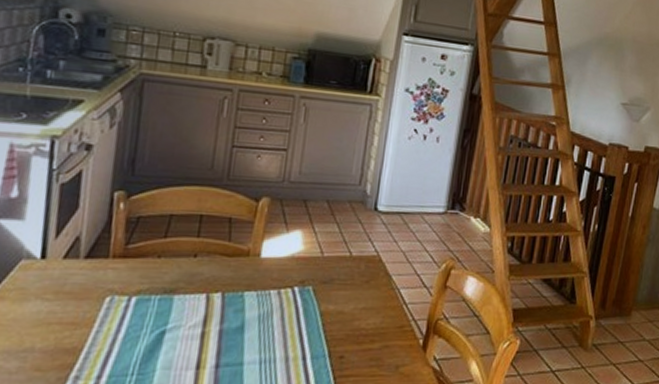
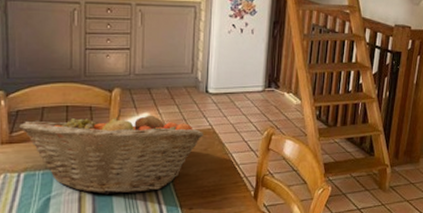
fruit basket: none [138,223,367,332] -> present [19,109,204,195]

